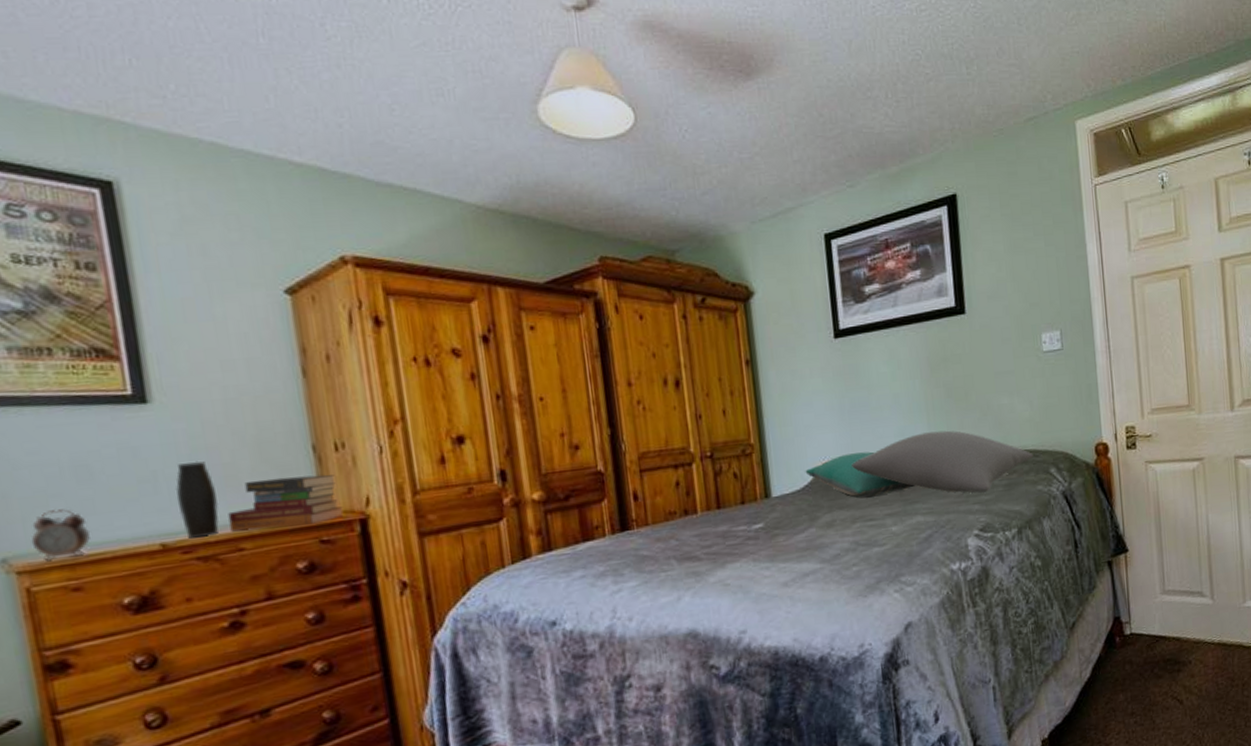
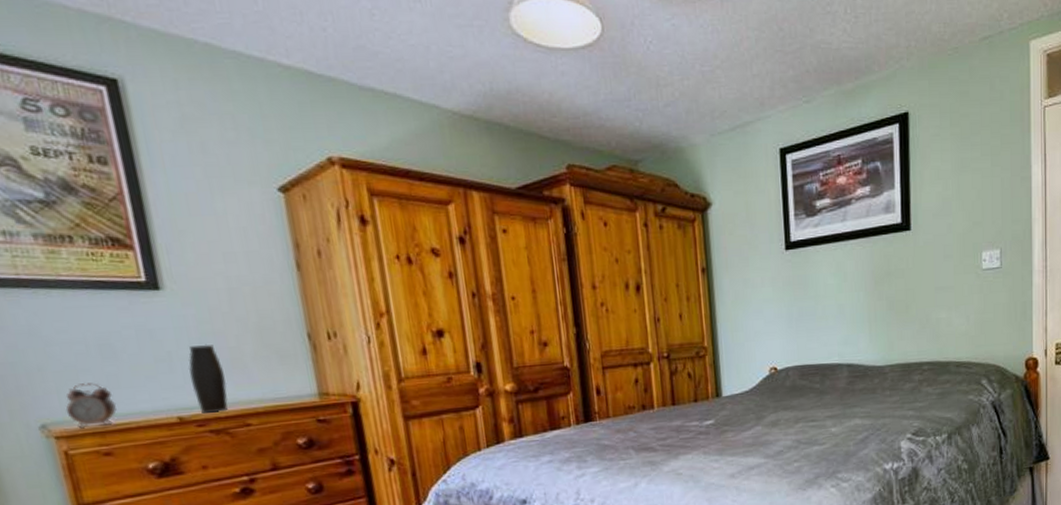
books: present [228,474,344,532] -> none [235,360,338,409]
pillow: present [805,451,915,498] -> none [753,358,855,401]
pillow: present [851,430,1034,493] -> none [797,340,967,400]

